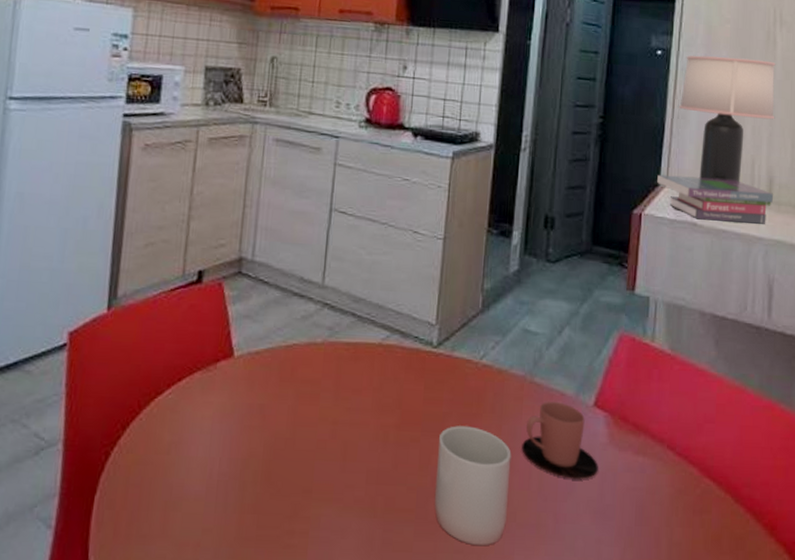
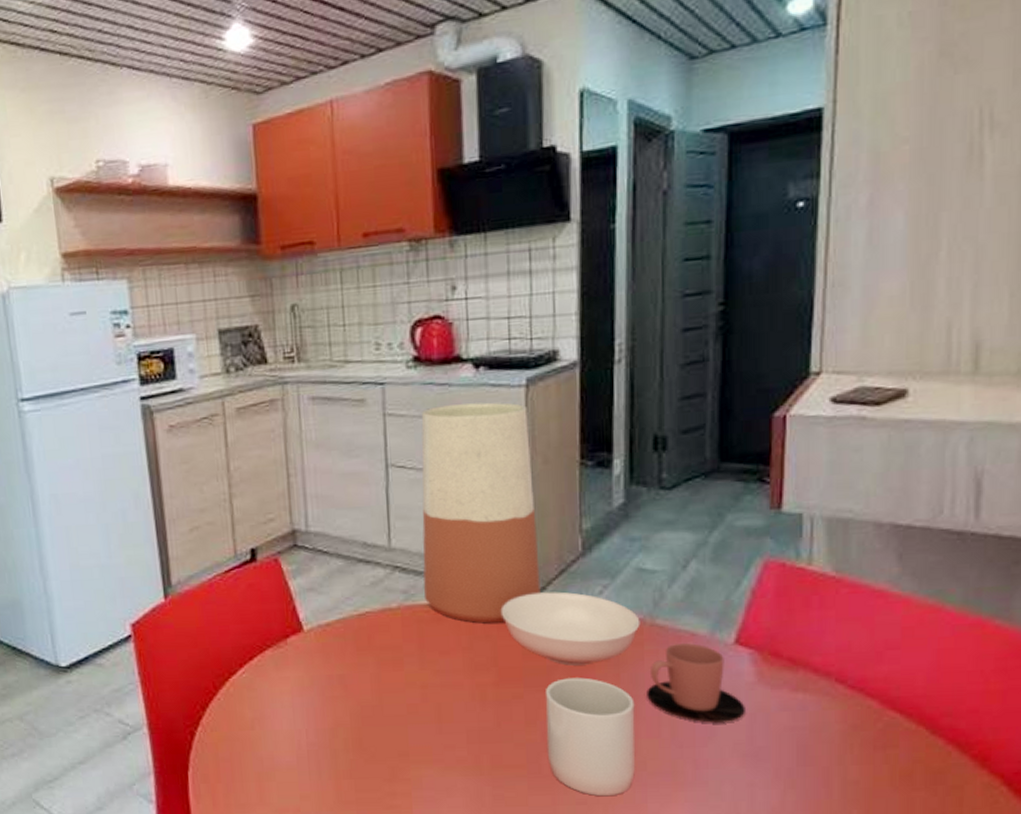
vase: none [346,164,451,367] -> present [421,402,541,624]
bowl: none [409,342,522,415] -> present [500,591,640,666]
books: present [657,174,774,224] -> none [806,353,982,412]
table lamp: present [679,55,776,182] -> none [834,184,984,360]

